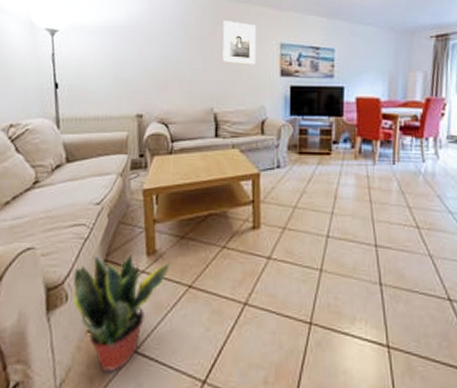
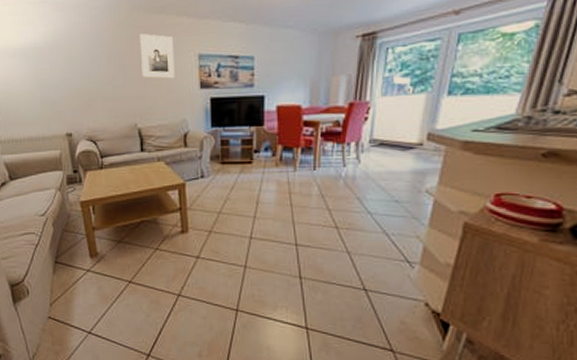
potted plant: present [73,253,170,373] -> none [32,256,111,348]

